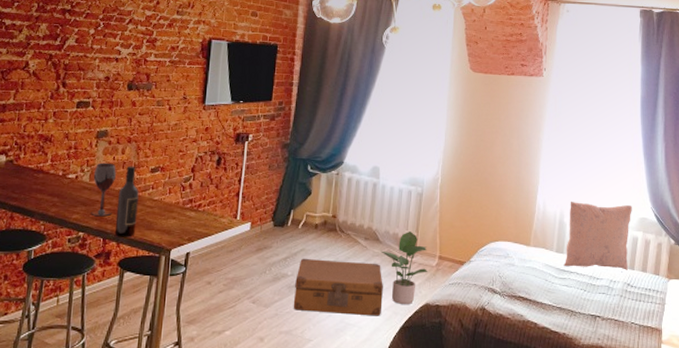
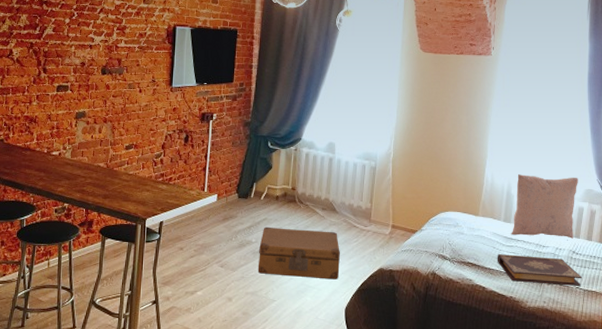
wine glass: present [91,162,117,217] -> none [74,141,95,190]
wine bottle: present [114,166,139,237] -> none [95,143,116,208]
potted plant: present [380,232,428,305] -> none [337,203,382,270]
book: none [549,287,637,321] -> present [497,254,582,286]

